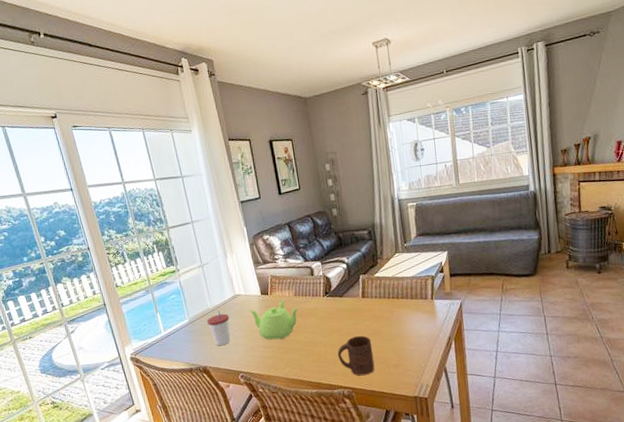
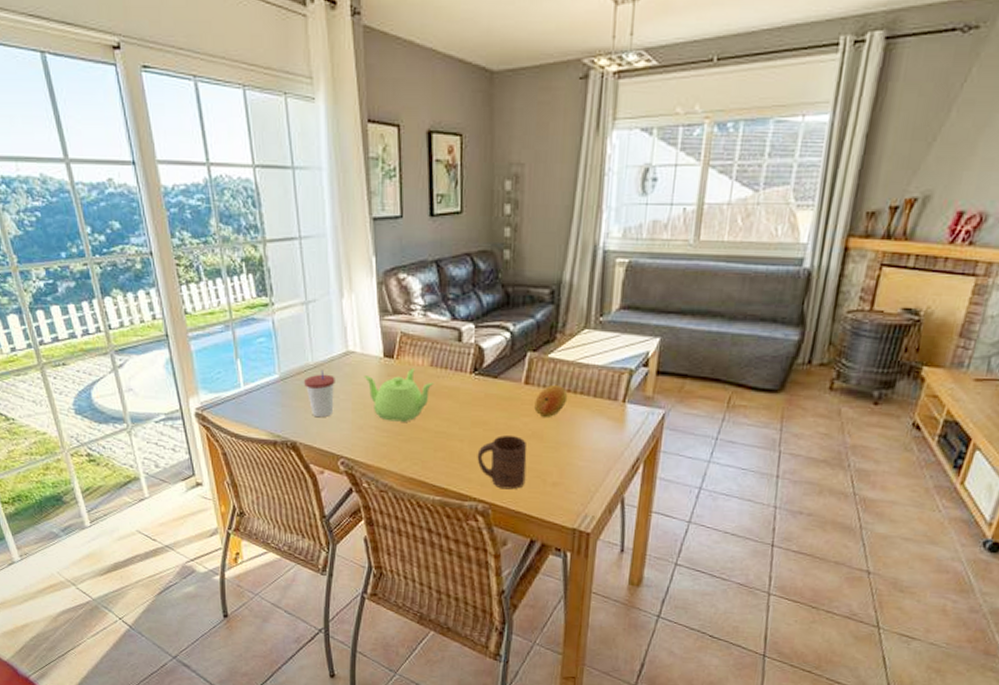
fruit: none [371,294,394,319] -> present [534,384,568,417]

